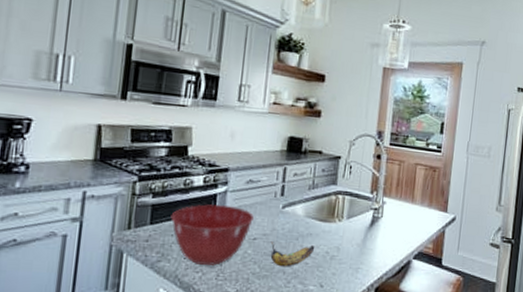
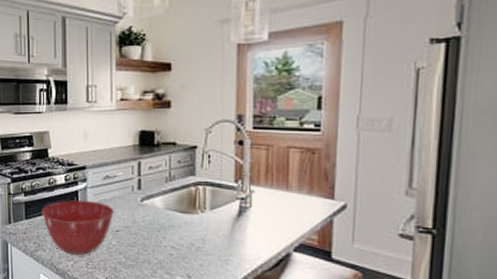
banana: present [270,241,315,267] -> none [133,233,179,258]

